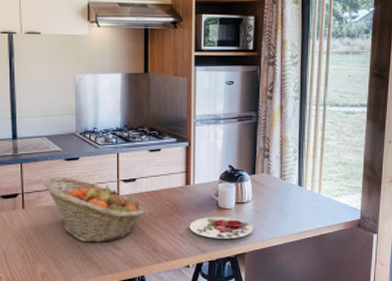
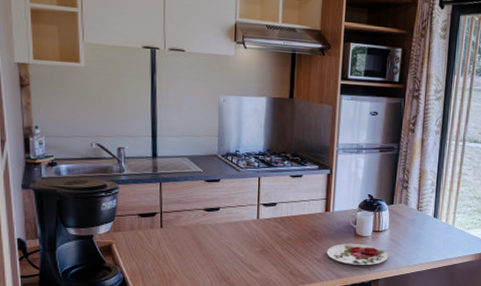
fruit basket: present [44,177,144,243] -> none [183,197,283,264]

